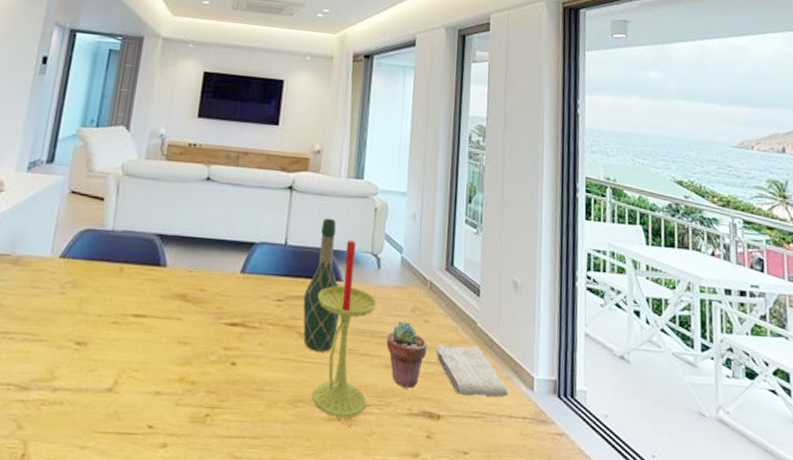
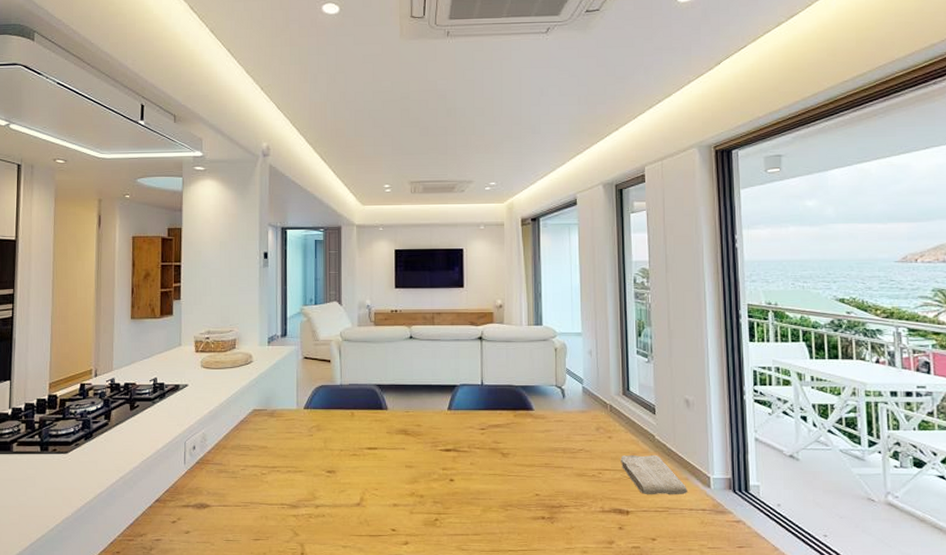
wine bottle: present [303,217,339,352] -> none [502,360,534,467]
candle: present [311,239,376,419] -> none [514,376,565,517]
potted succulent: present [386,321,427,389] -> none [576,439,612,492]

